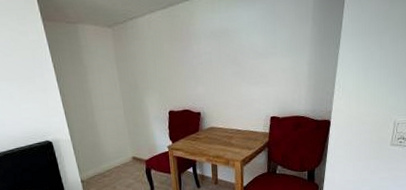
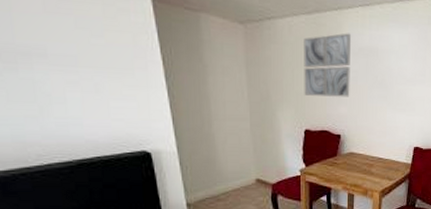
wall art: none [161,19,206,81] -> present [304,33,352,97]

